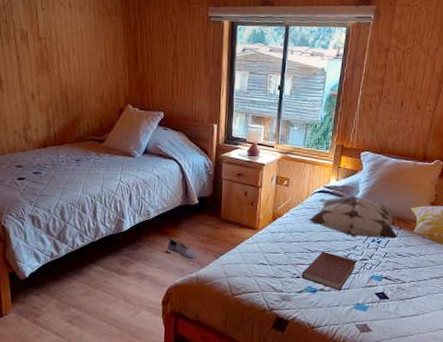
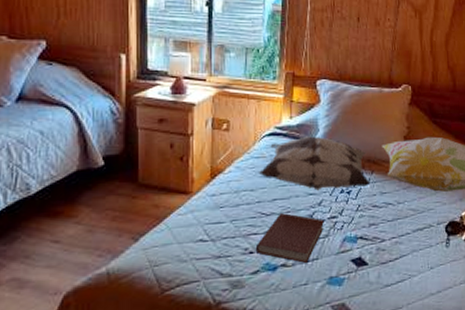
shoe: present [165,237,199,261] -> none [57,218,109,251]

